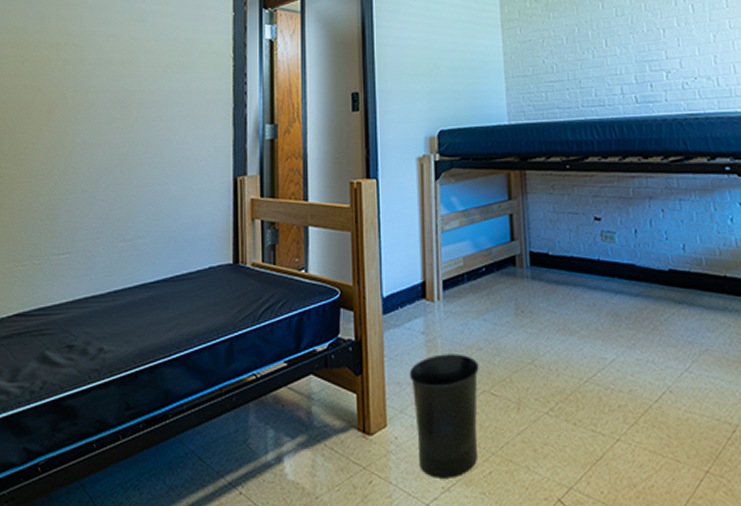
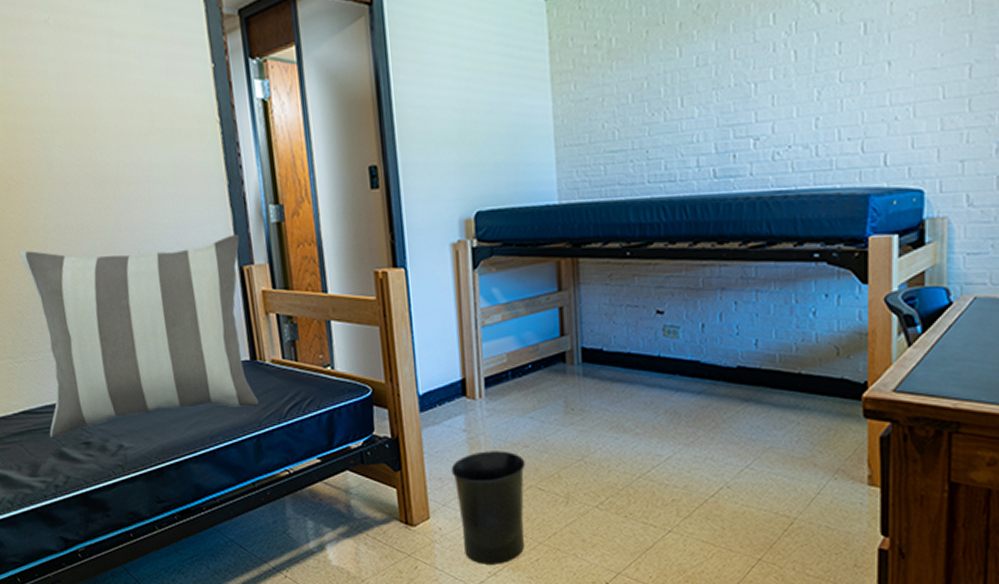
pillow: none [37,150,237,341] -> present [19,235,260,438]

